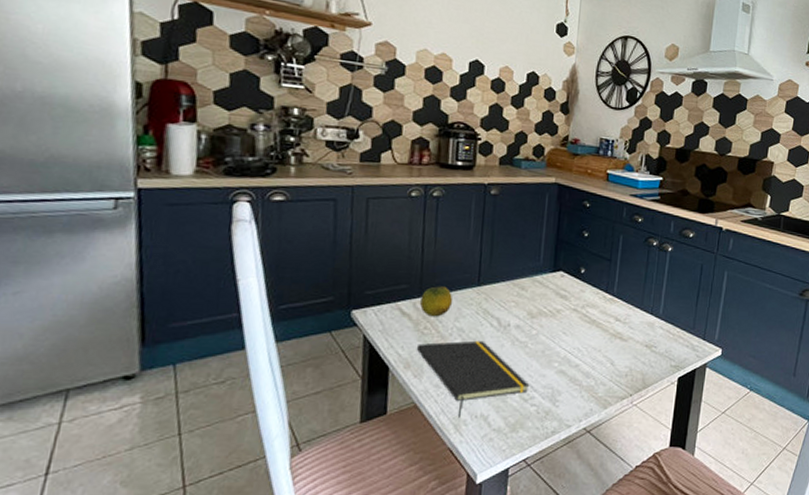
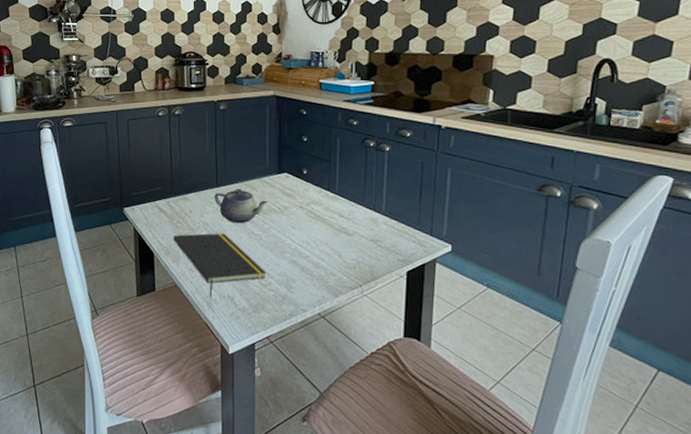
fruit: present [420,286,453,317] -> none [173,188,198,213]
teapot: none [474,287,538,329] -> present [215,188,268,224]

